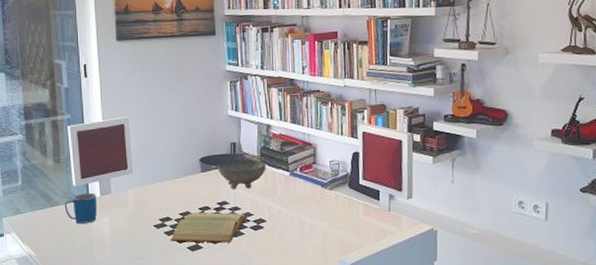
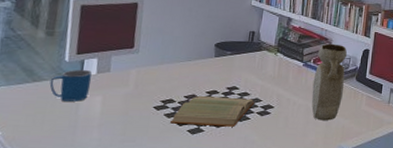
bowl: present [218,159,266,189] -> none [232,48,282,76]
vase: none [302,148,337,233] -> present [311,43,347,121]

